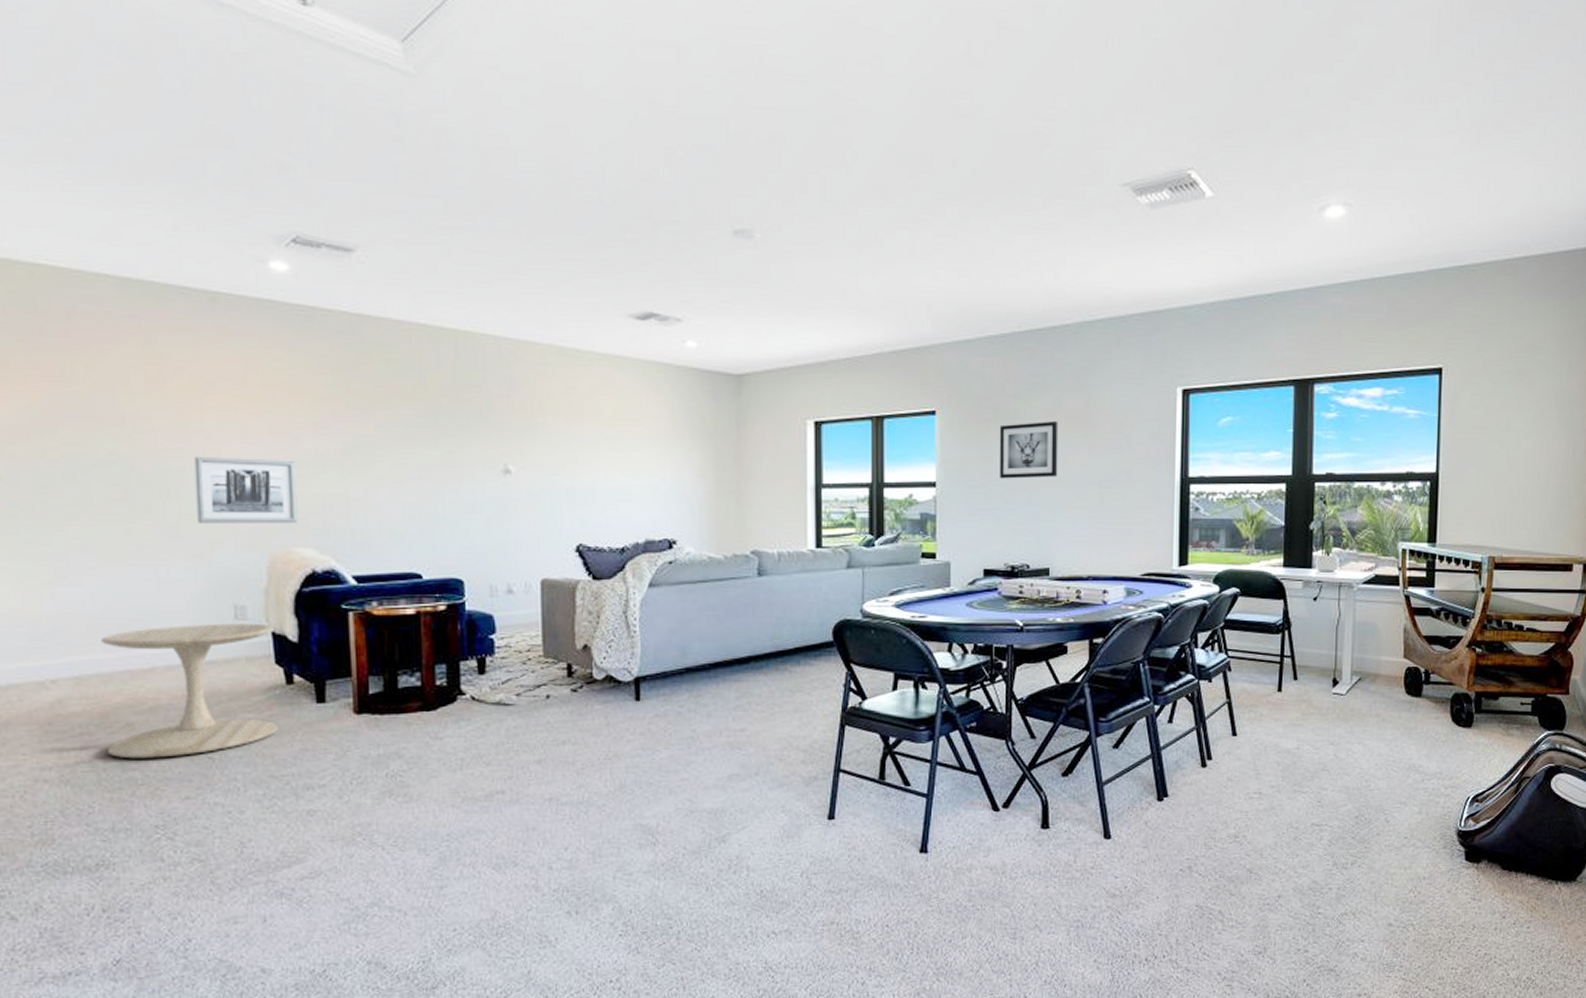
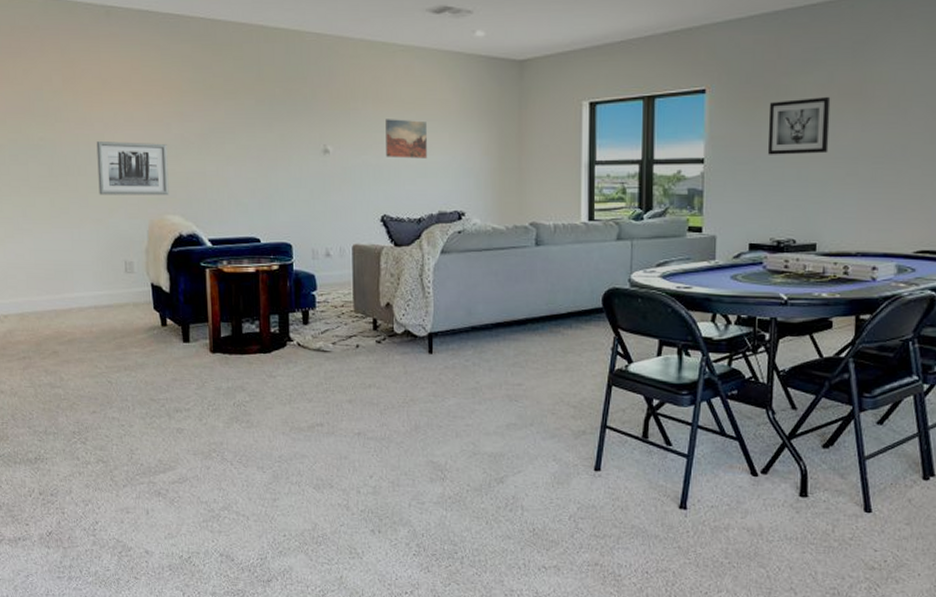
side table: present [101,623,278,759] -> none [36,275,156,380]
wall art: none [581,435,631,480] -> present [386,119,427,159]

